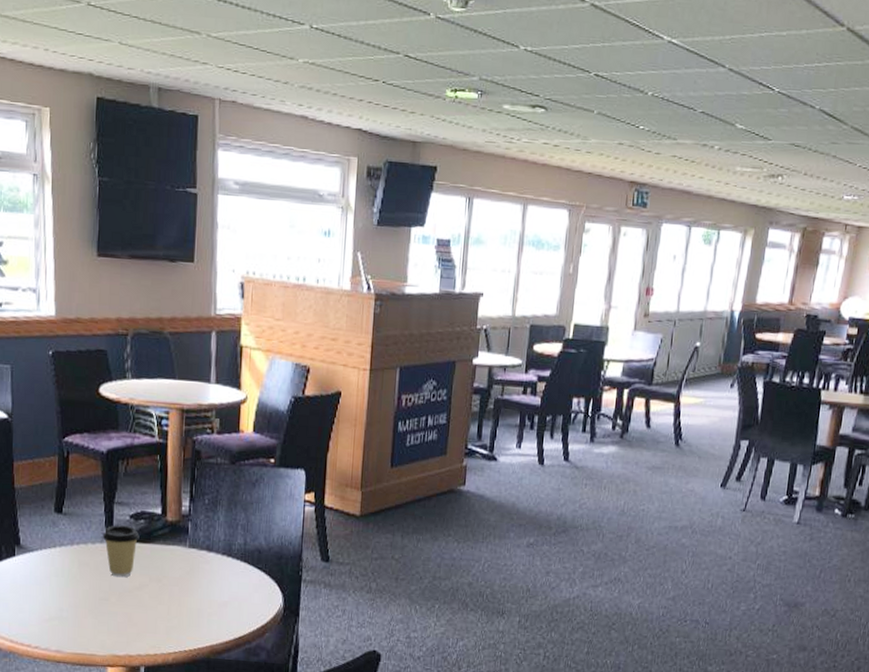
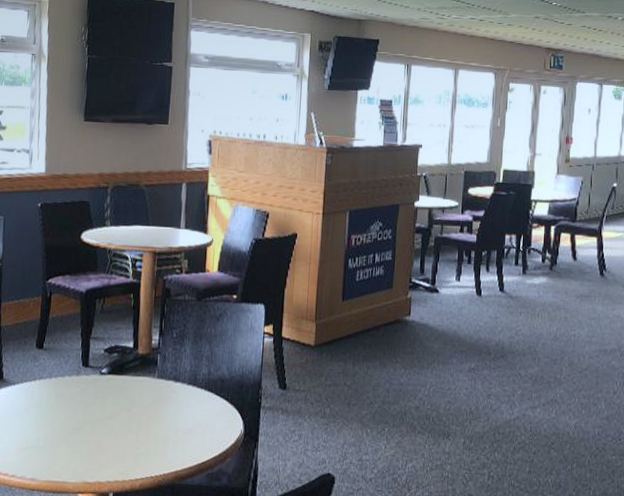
coffee cup: present [102,525,140,578] -> none [78,358,113,408]

